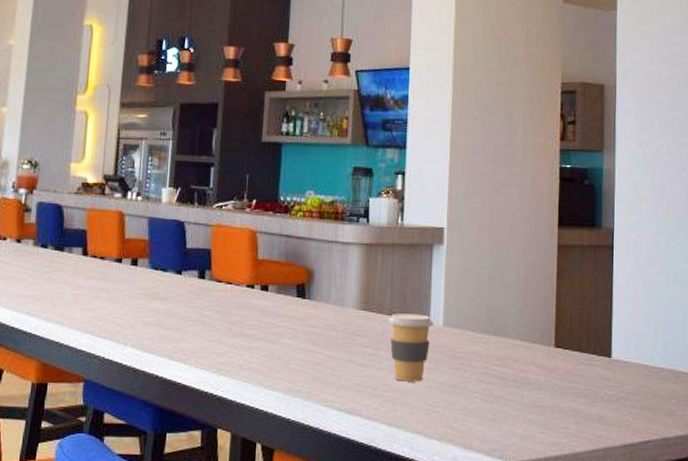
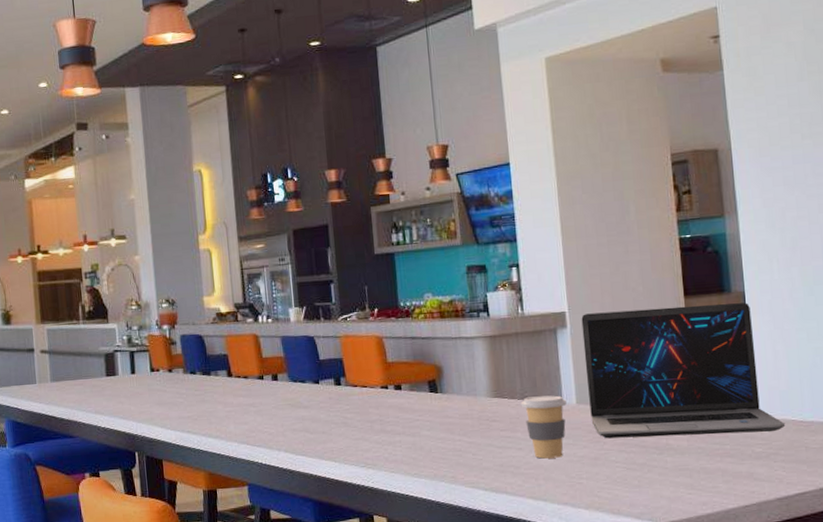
laptop: none [455,232,638,375] -> present [581,303,786,439]

